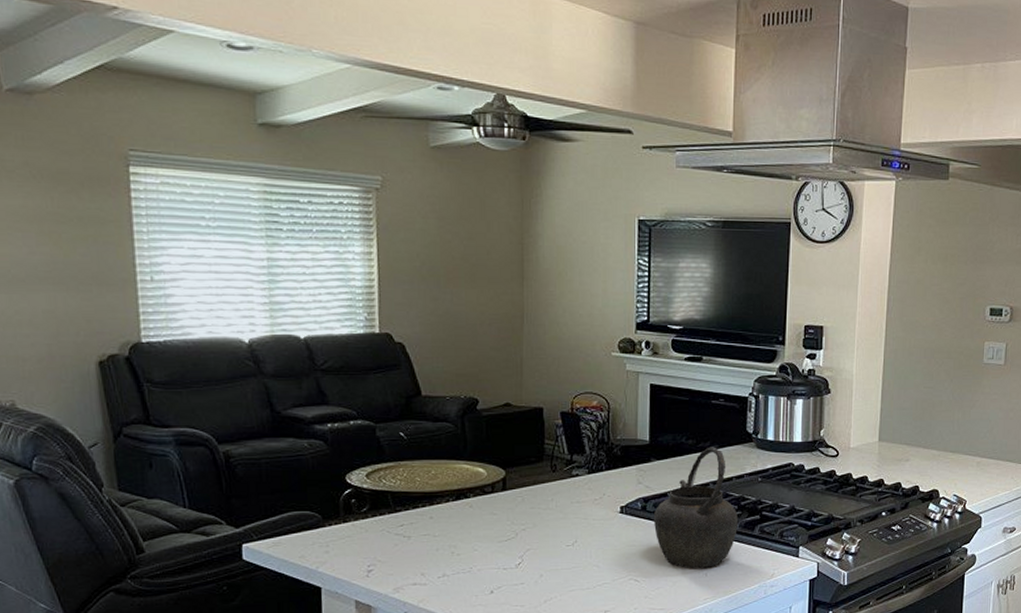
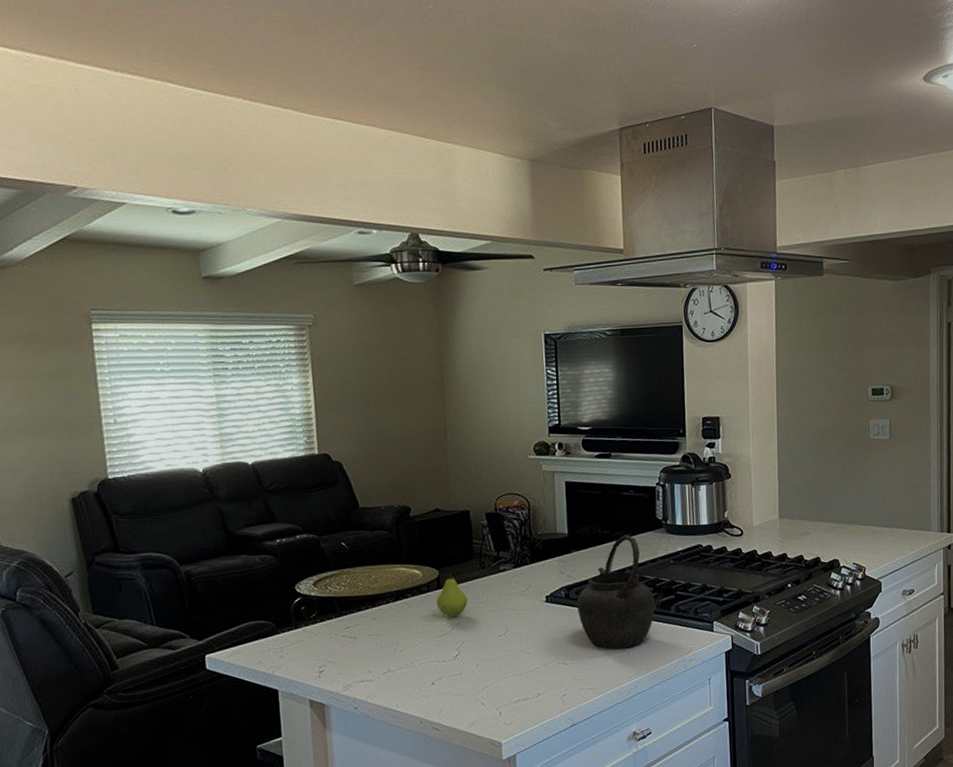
fruit: none [500,473,535,521] -> present [436,572,468,617]

